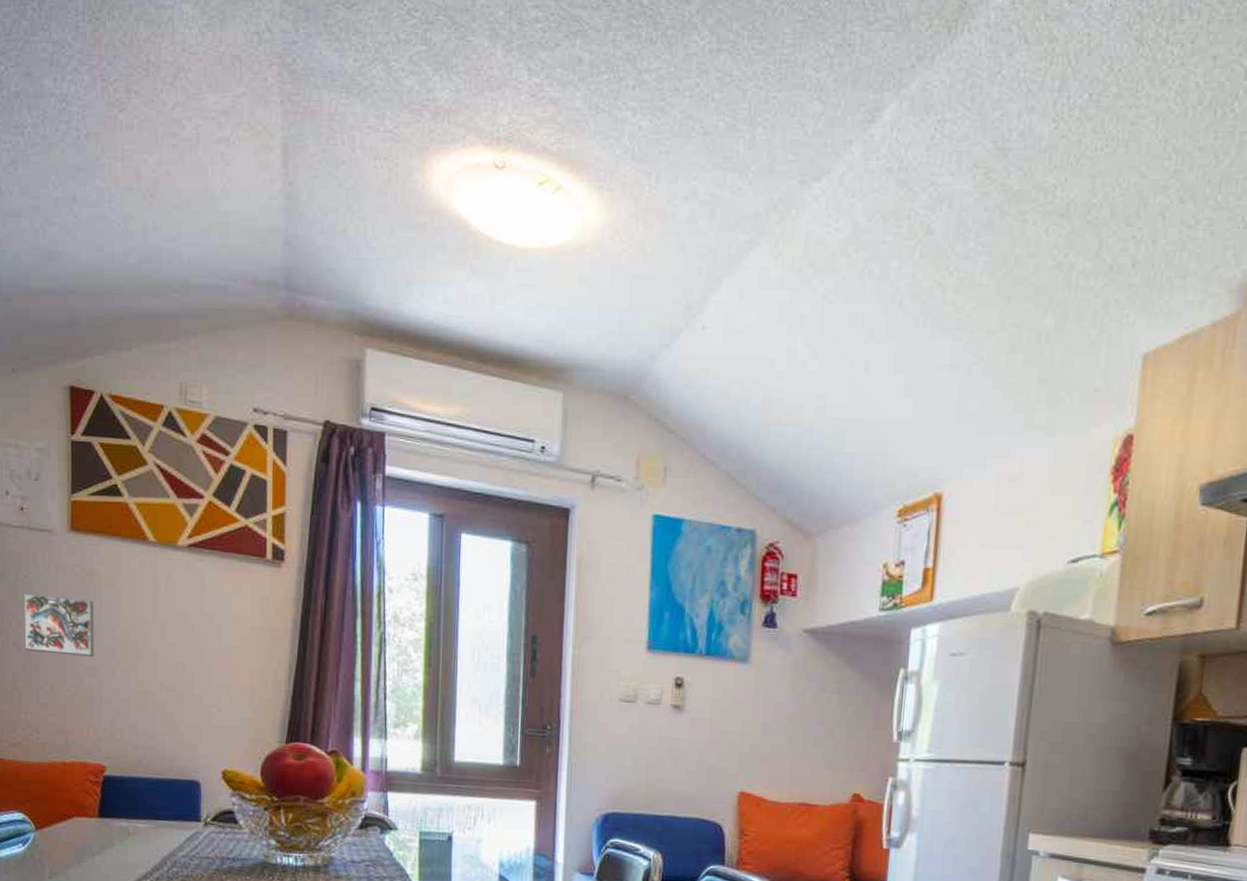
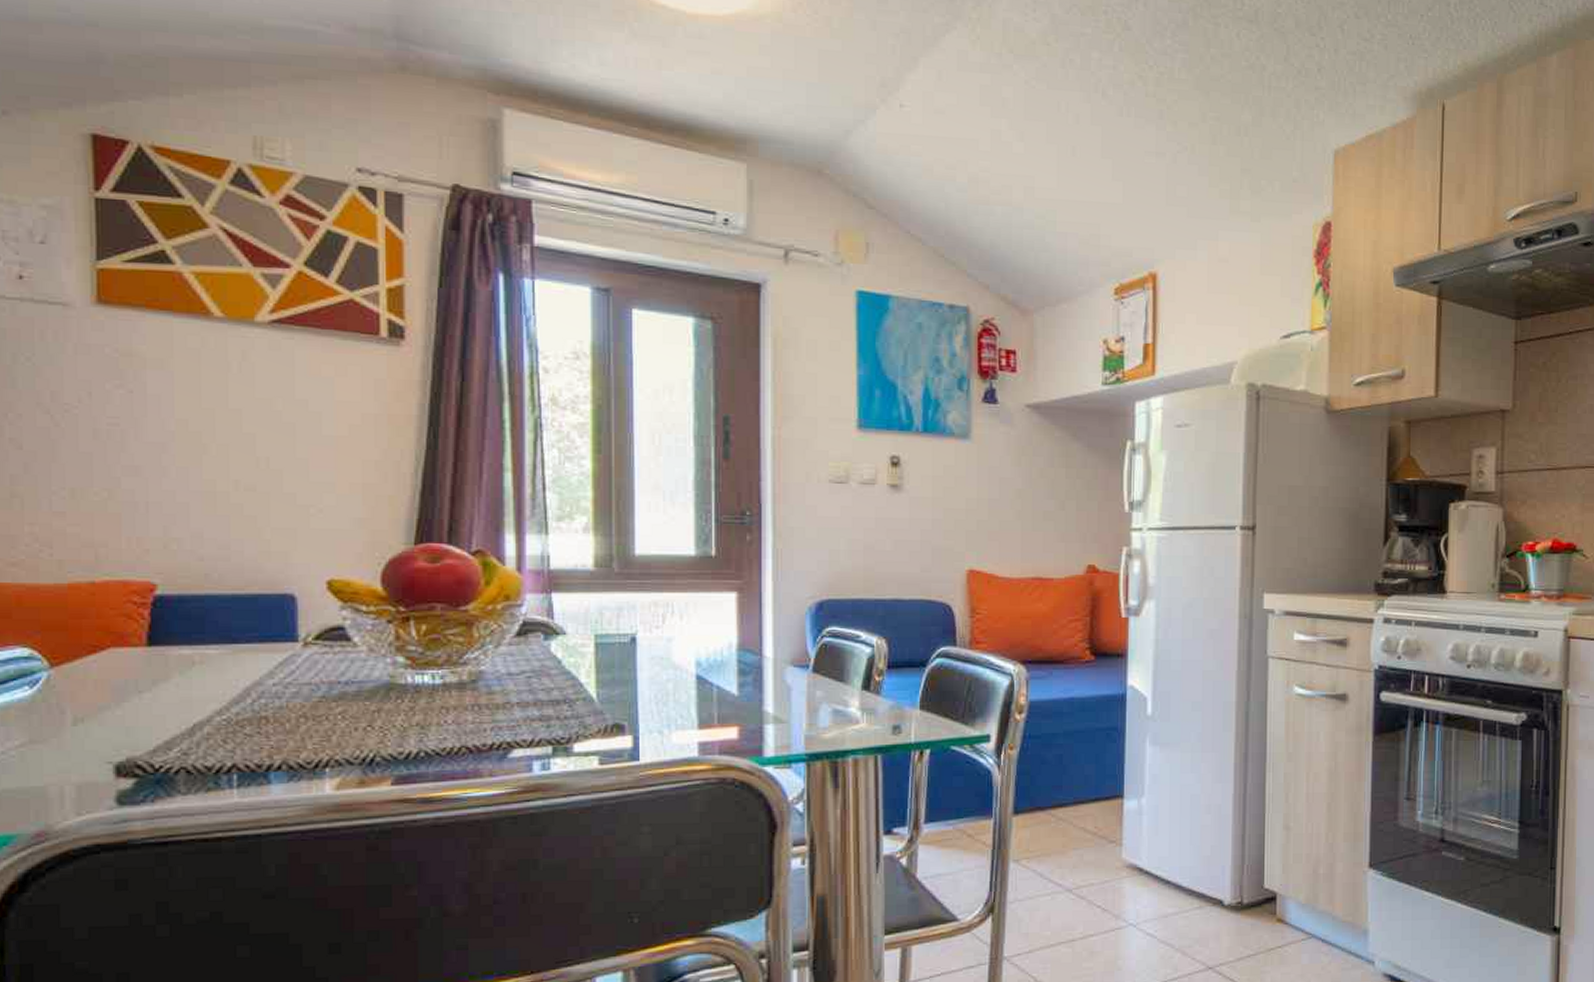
decorative tile: present [24,592,94,657] -> none [27,377,136,453]

